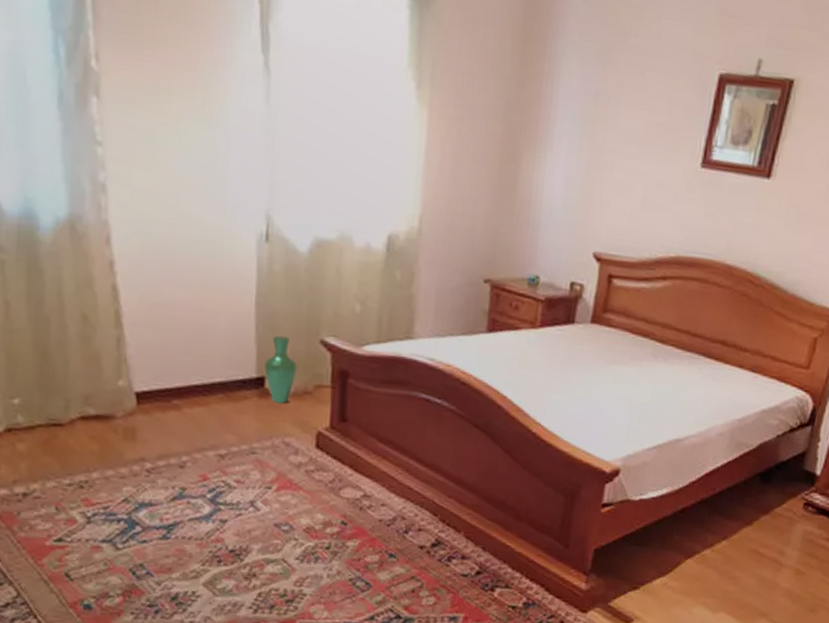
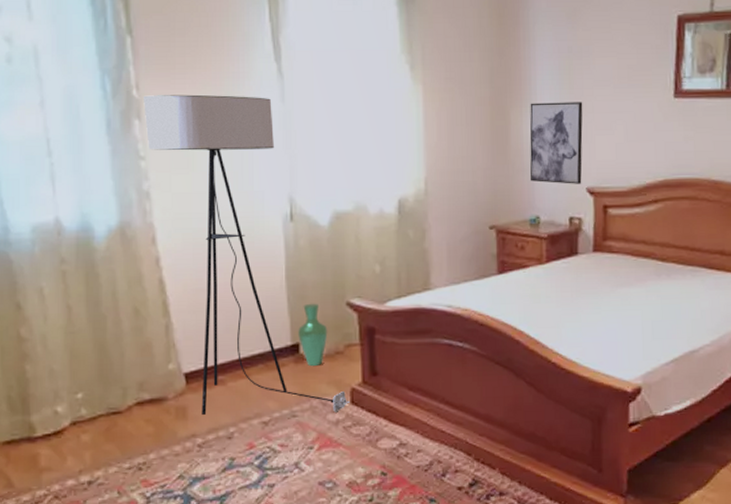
floor lamp: none [103,69,315,455] -> present [144,94,350,416]
wall art: none [535,148,603,248] -> present [530,102,583,184]

